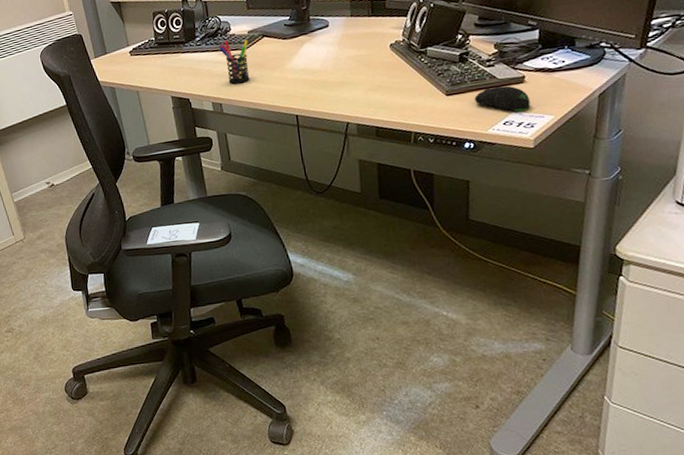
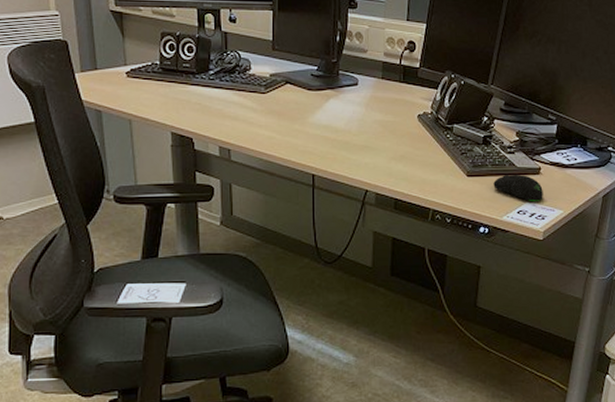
pen holder: present [219,40,250,84] -> none [235,80,269,130]

